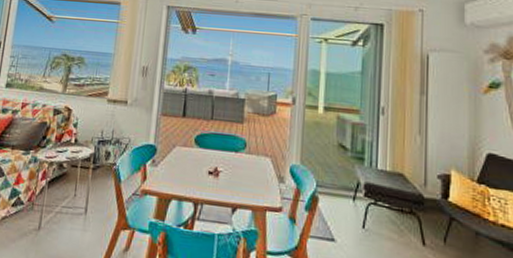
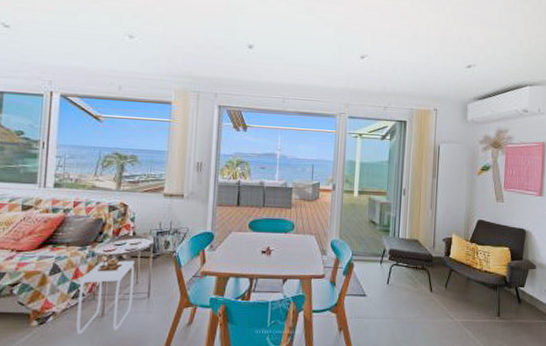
side table: none [13,167,75,248] -> present [76,259,135,334]

